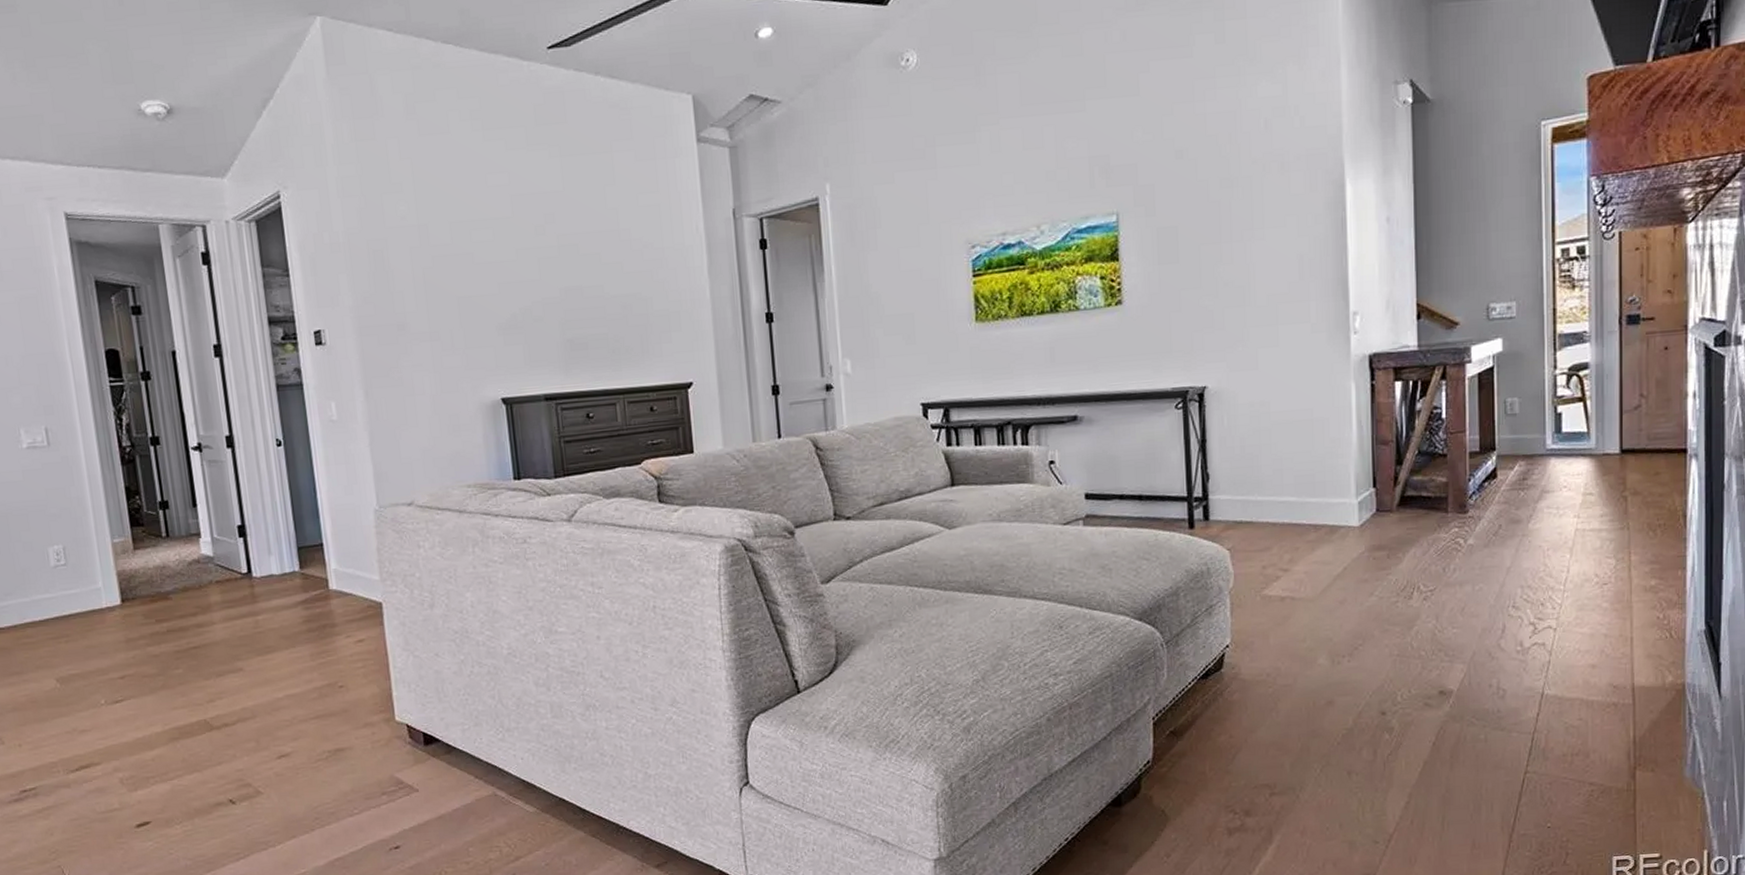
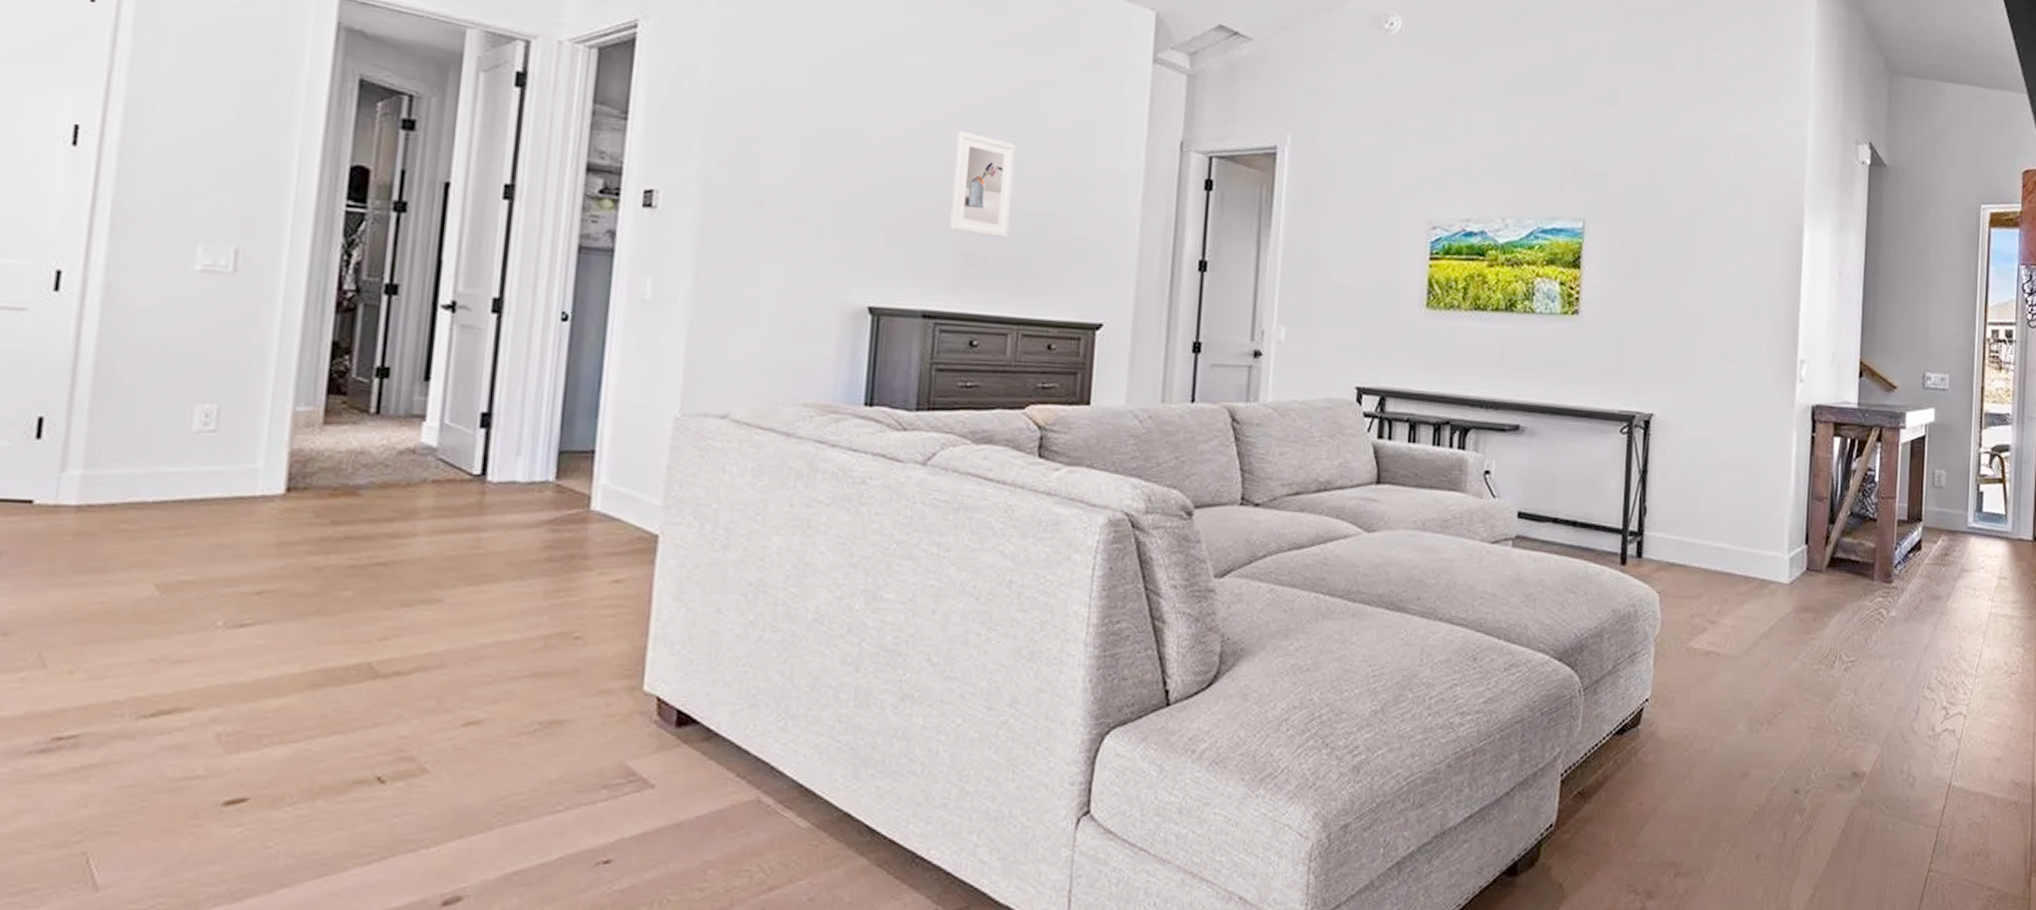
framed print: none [545,235,602,323] -> present [949,130,1016,239]

